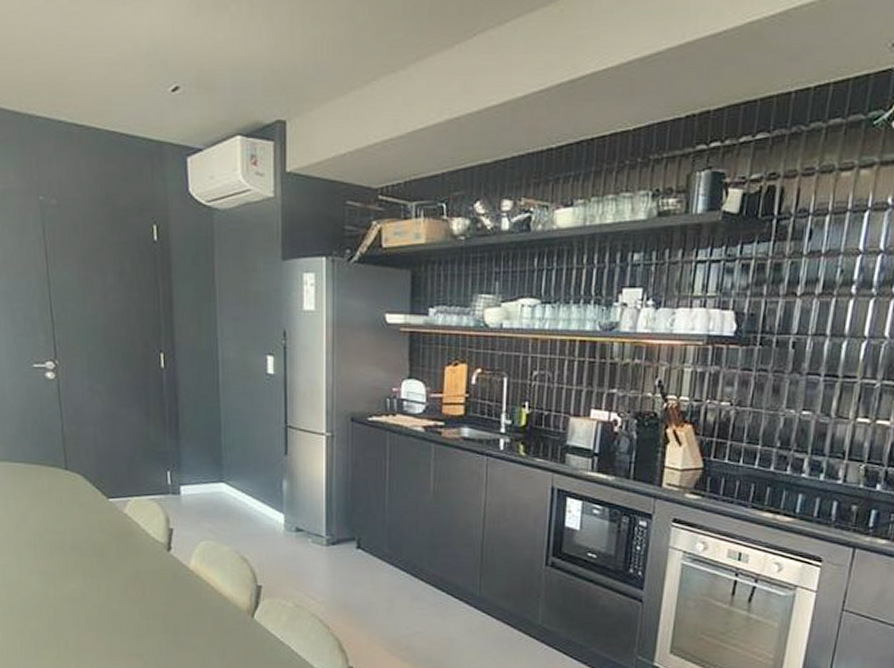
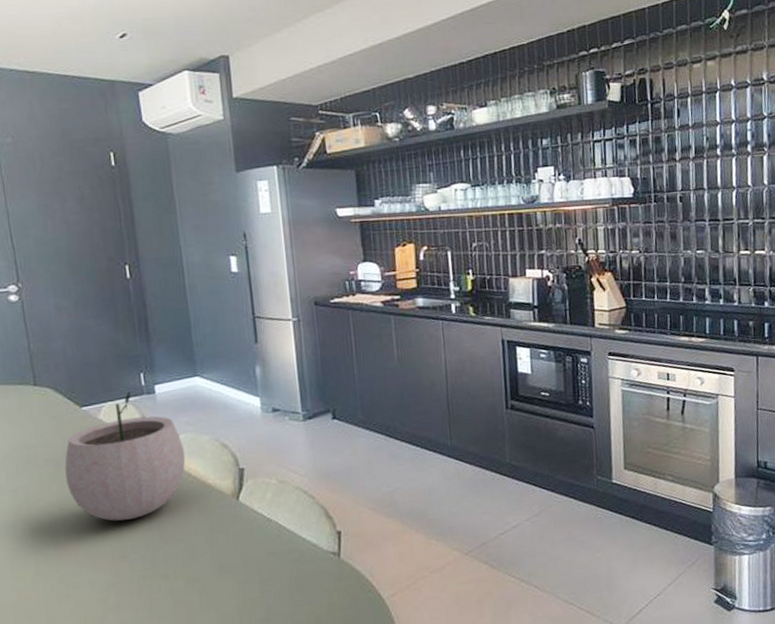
plant pot: none [89,489,205,620] -> present [64,392,186,521]

